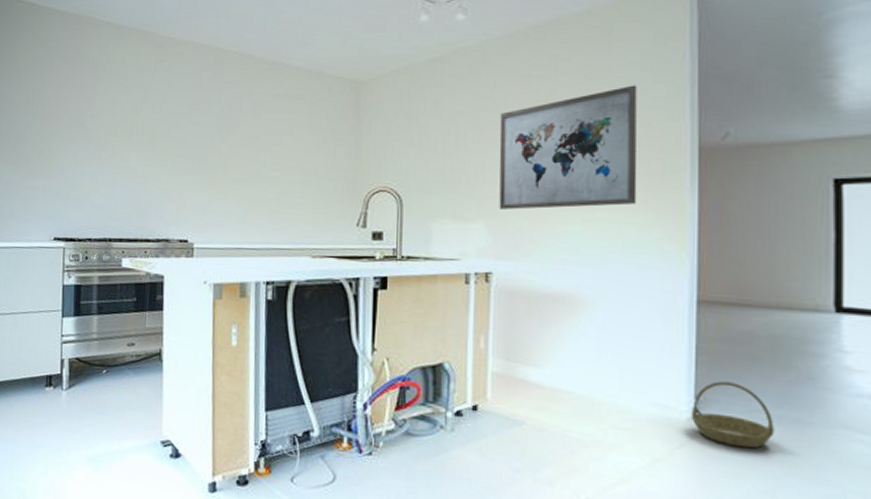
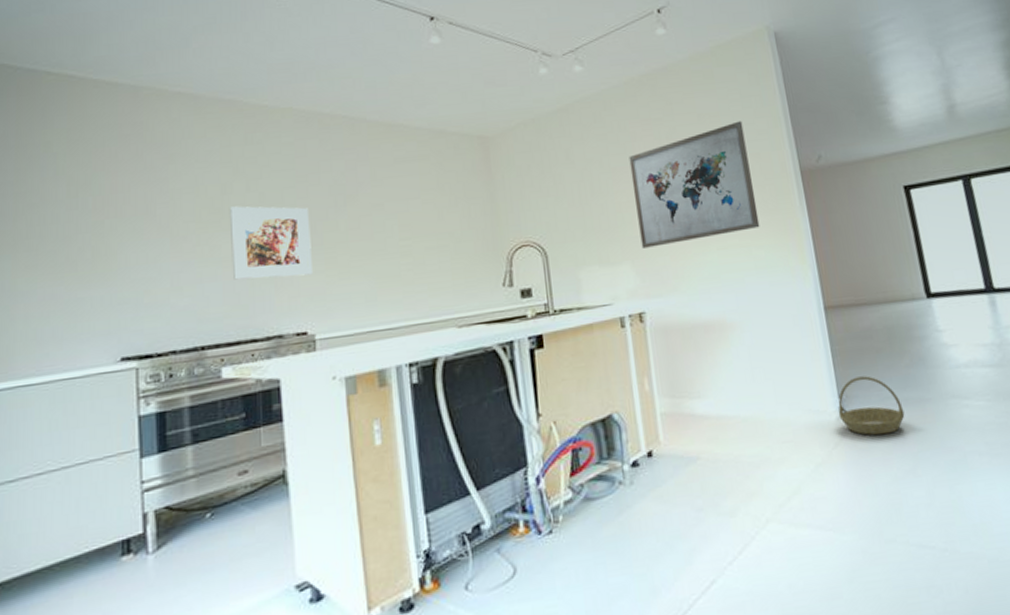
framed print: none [136,125,199,192] -> present [229,206,312,280]

